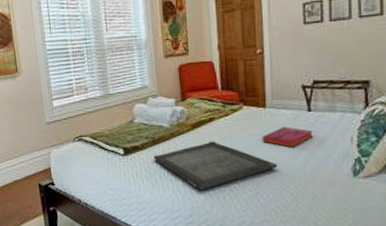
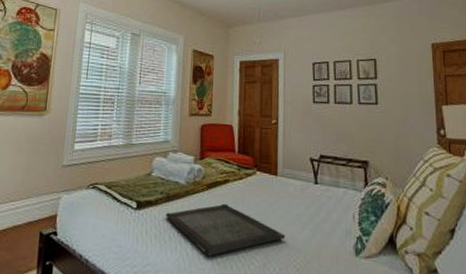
hardback book: present [261,126,313,148] -> none [272,196,319,219]

